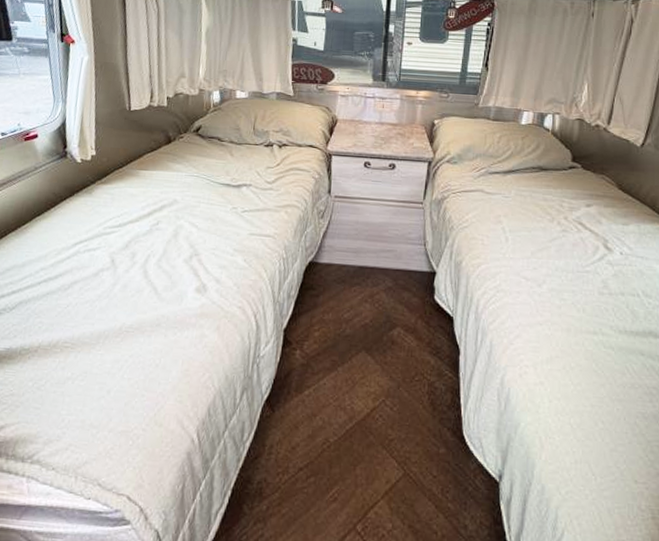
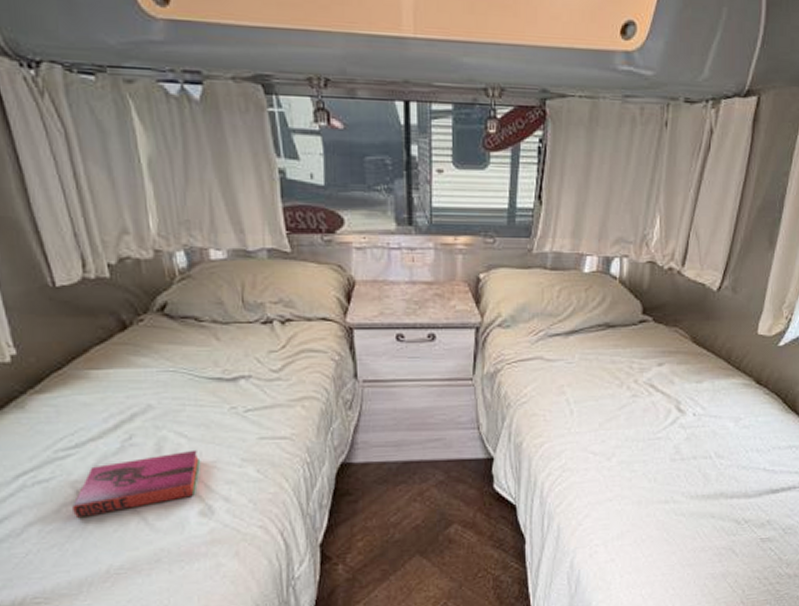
hardback book: none [106,237,203,282] -> present [72,449,200,518]

